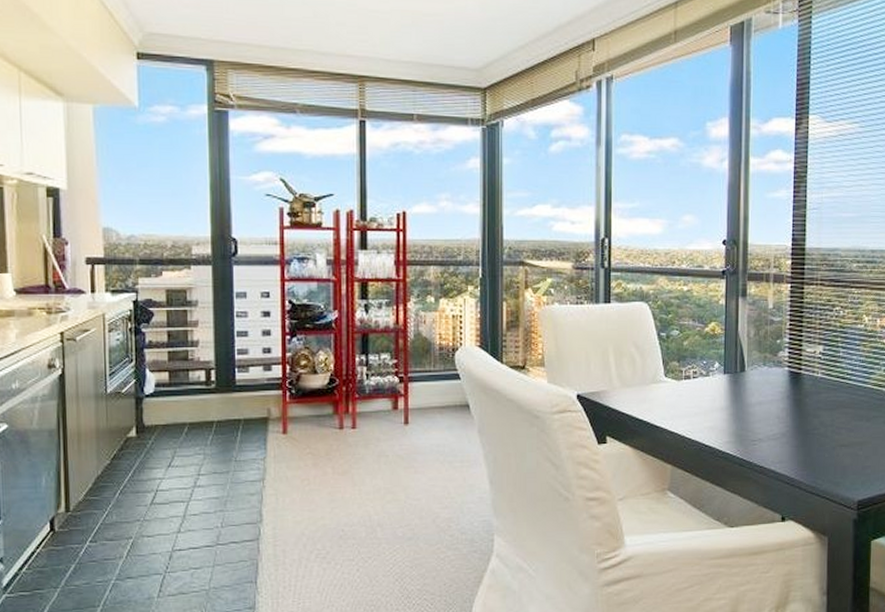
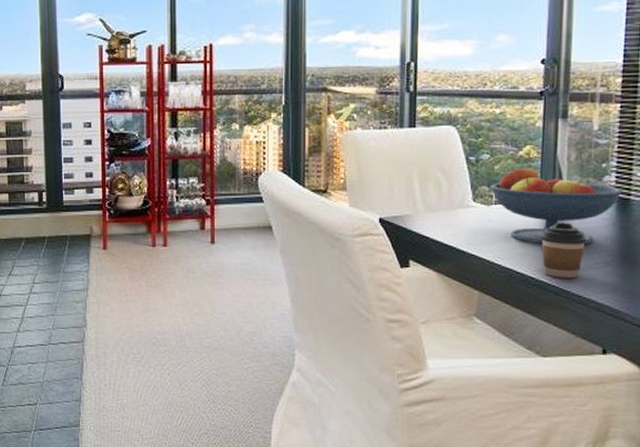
fruit bowl: none [681,343,794,417] -> present [491,167,622,244]
coffee cup: none [726,396,766,450] -> present [540,222,587,278]

